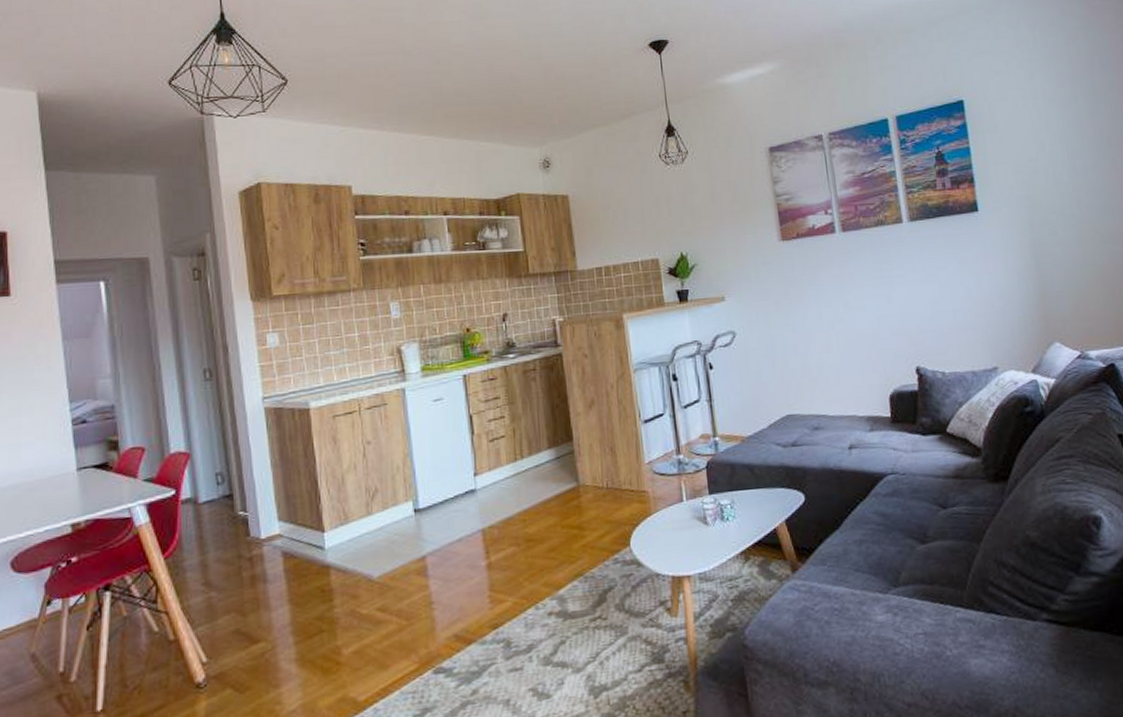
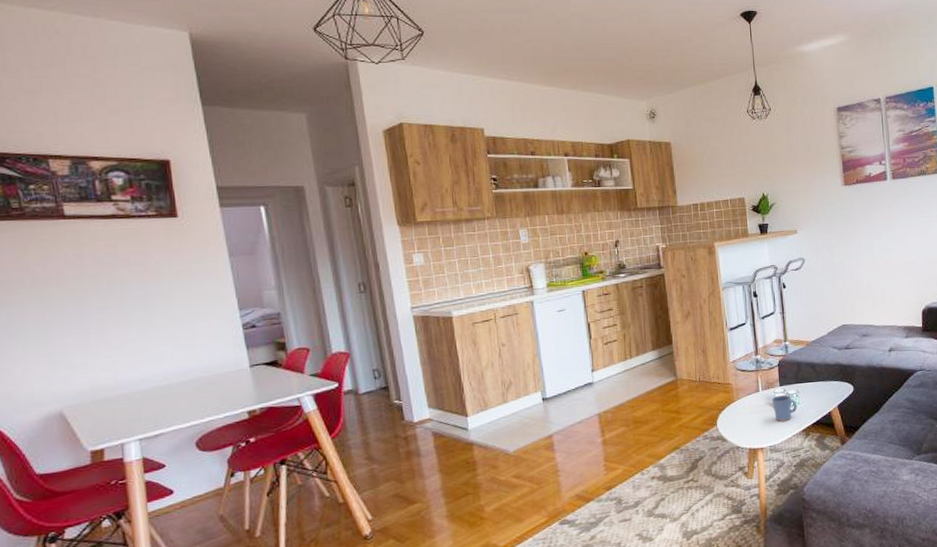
mug: none [700,506,733,541] -> present [772,395,798,422]

